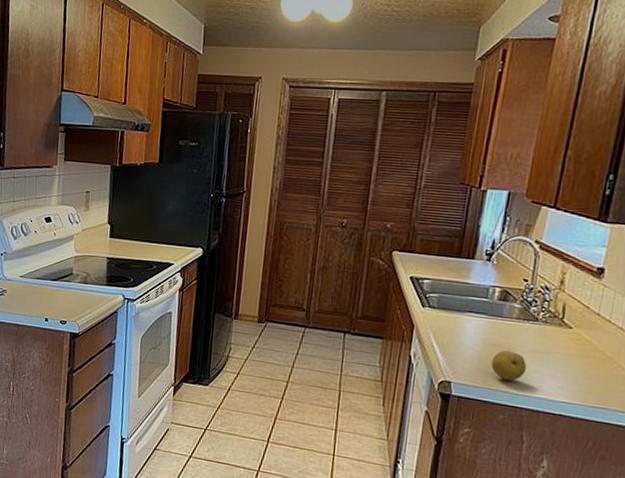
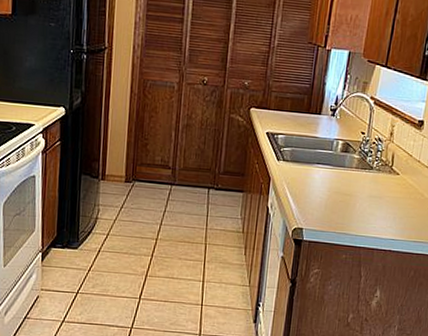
fruit: present [491,349,527,381] -> none [335,196,364,224]

